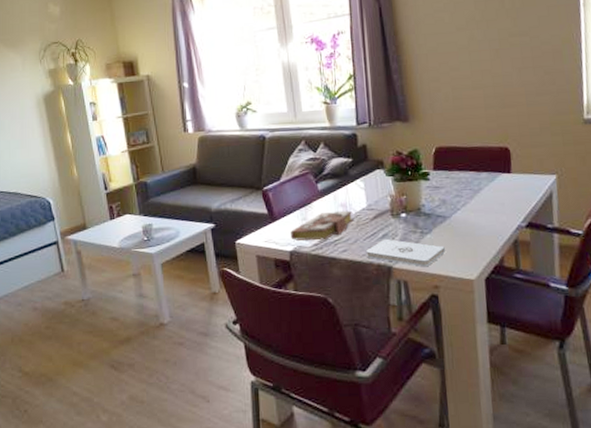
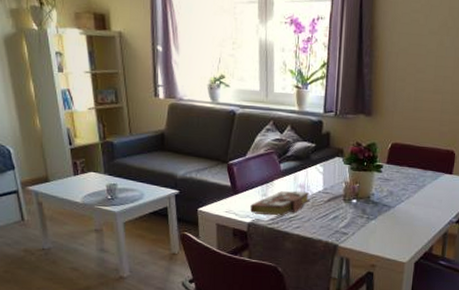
notepad: present [366,238,445,267] -> none [317,220,385,248]

